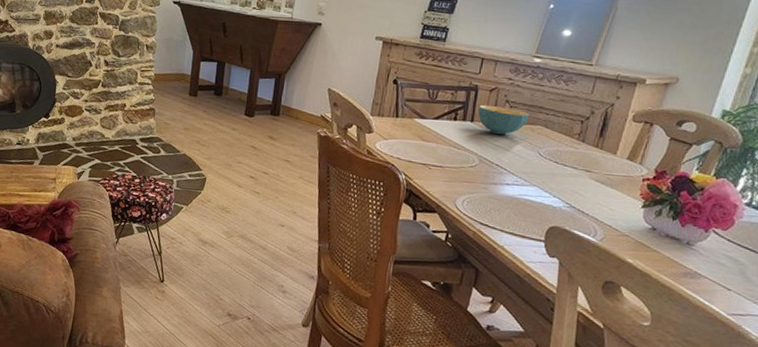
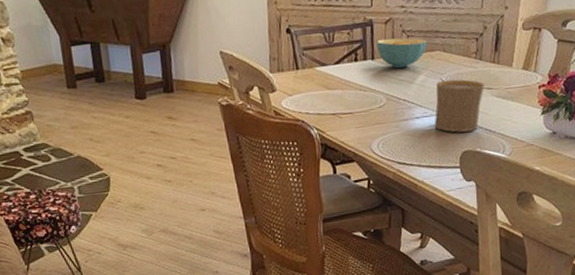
cup: none [524,154,583,209] -> present [434,79,484,133]

